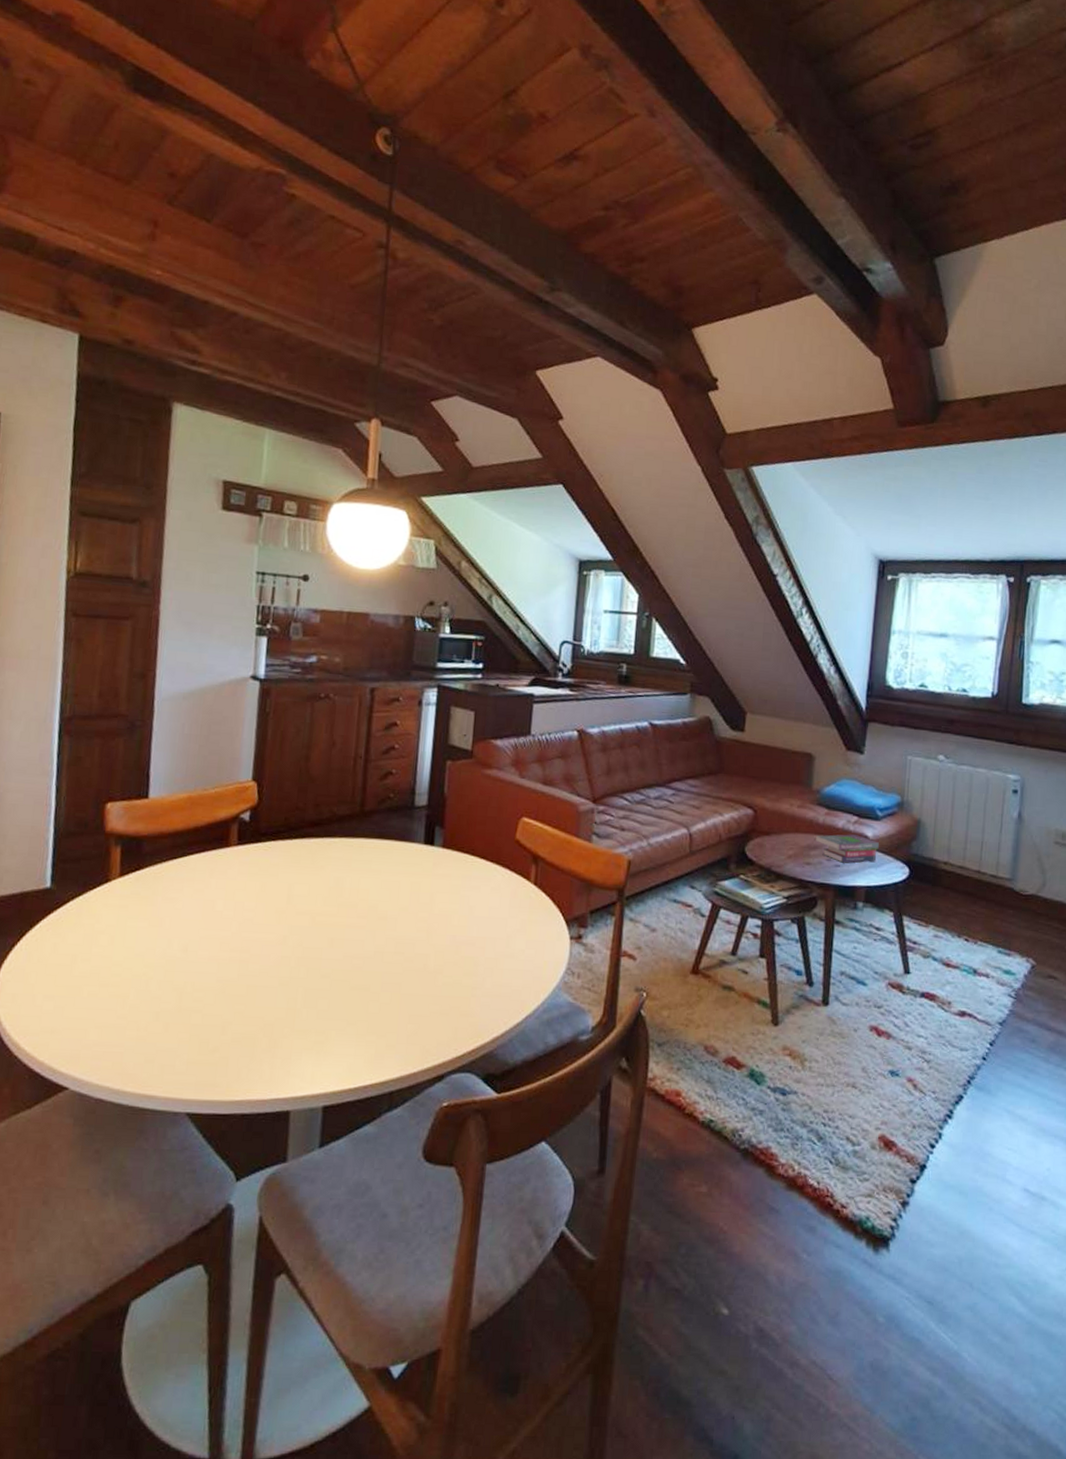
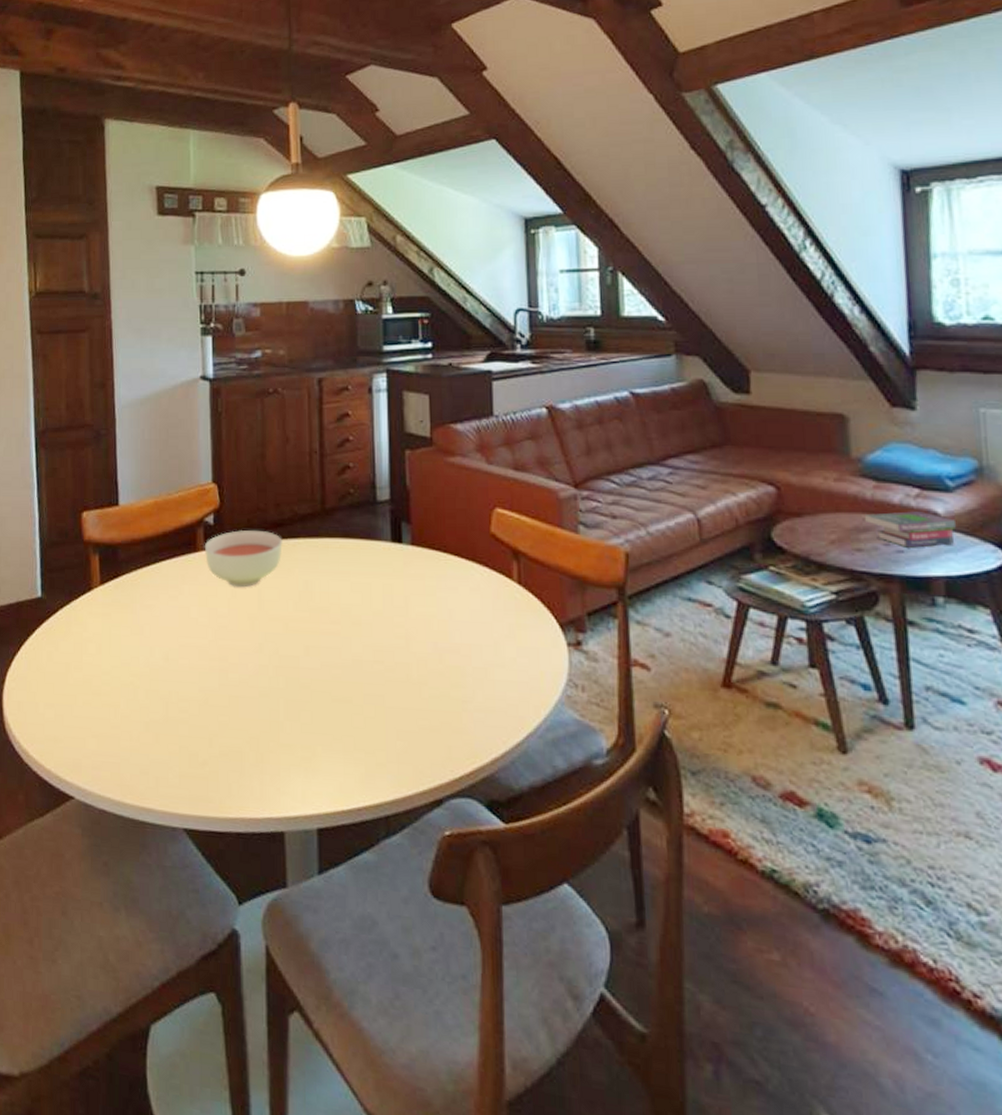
bowl: none [236,828,318,882] -> present [204,529,283,587]

